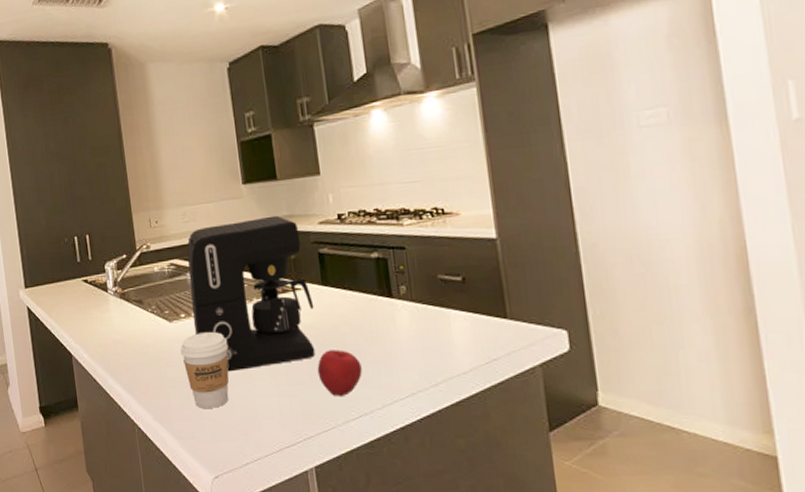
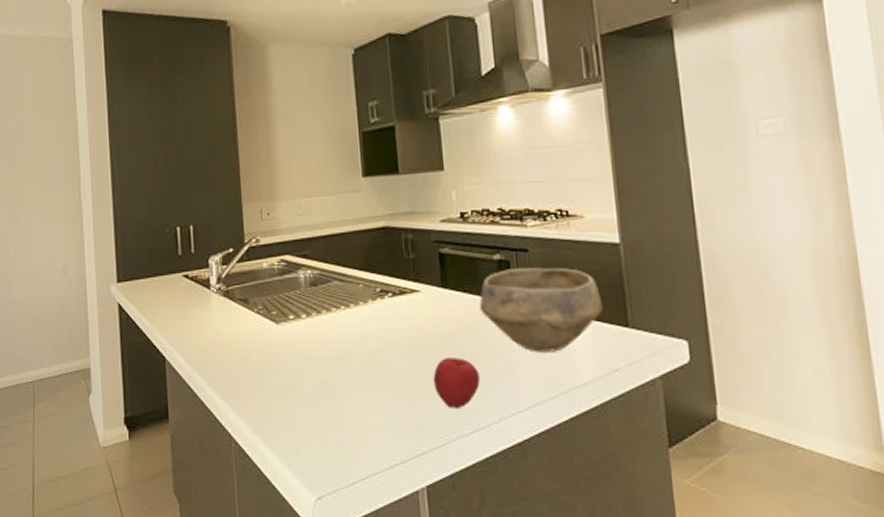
coffee cup: present [180,332,229,408] -> none [287,336,339,420]
coffee maker: present [187,215,316,372] -> none [300,211,432,380]
bowl: none [359,264,481,344] -> present [479,267,603,352]

